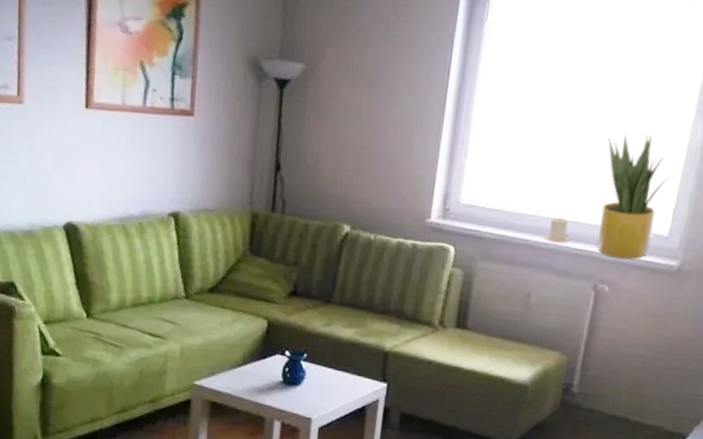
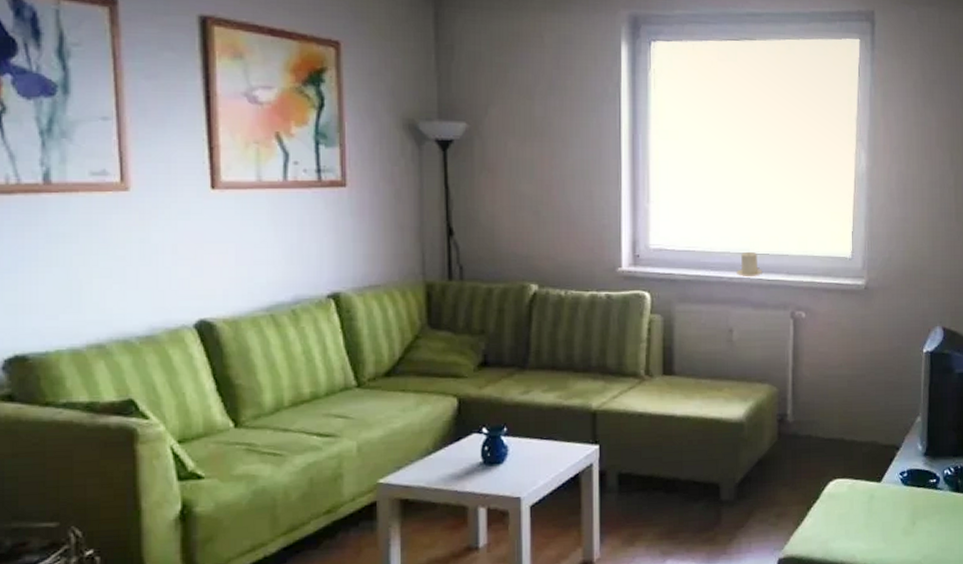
planter: present [597,132,669,261] -> none [782,163,843,285]

